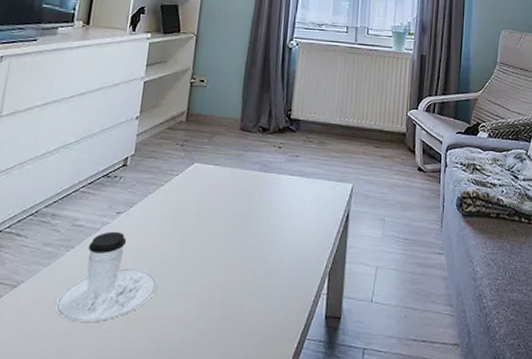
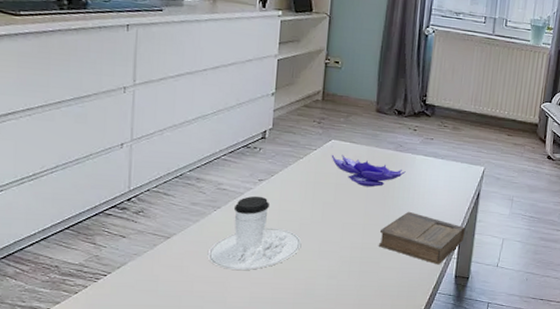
decorative bowl: none [193,179,270,214] -> present [331,154,406,187]
book: none [240,240,335,304] -> present [378,211,466,265]

